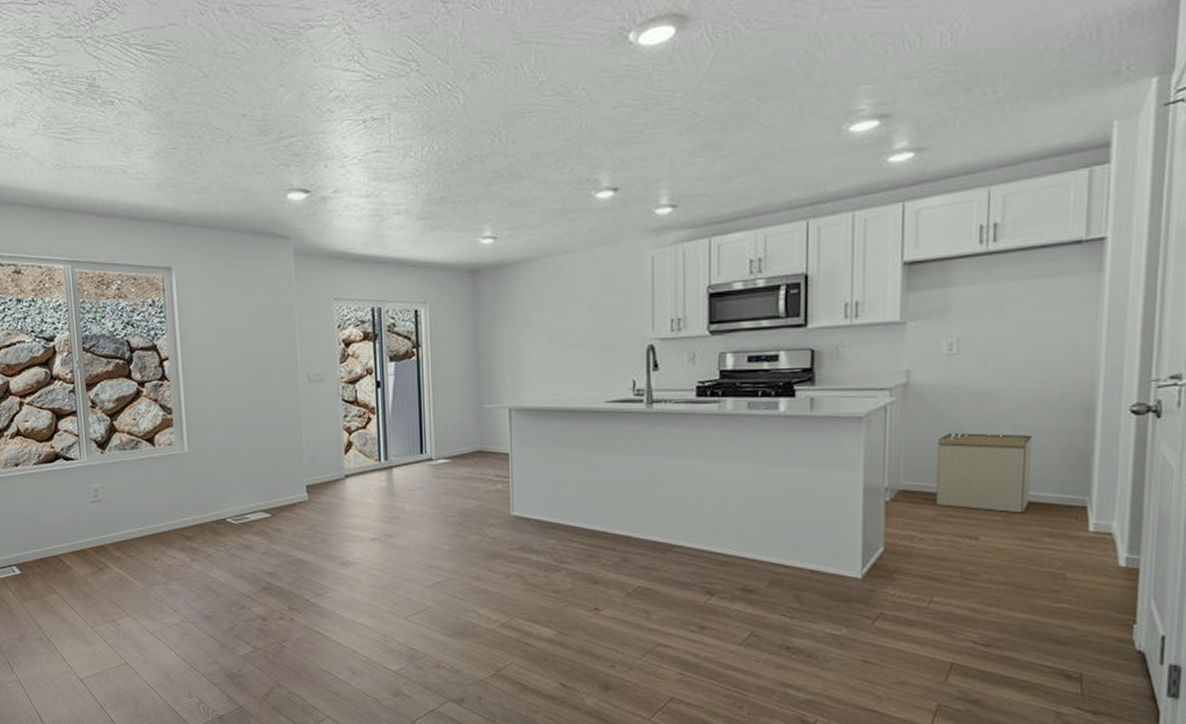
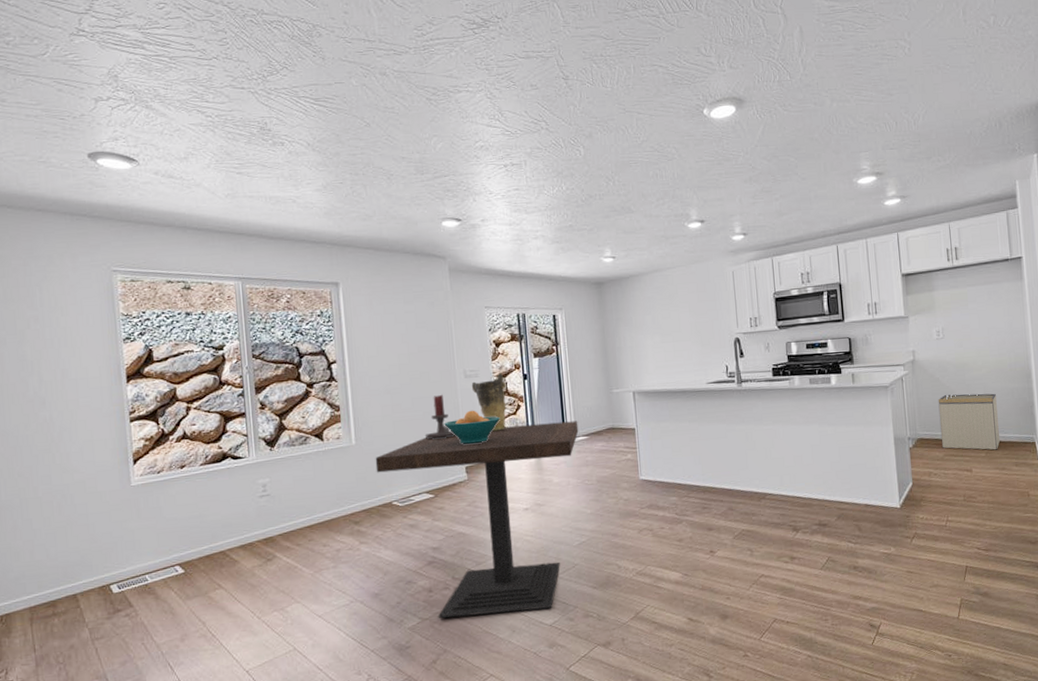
dining table: none [208,440,439,653] -> present [375,420,579,619]
candle holder: none [262,400,297,452] -> present [424,394,456,440]
fruit bowl: none [284,420,347,459] -> present [444,410,500,444]
vase: none [315,379,356,447] -> present [471,373,507,432]

